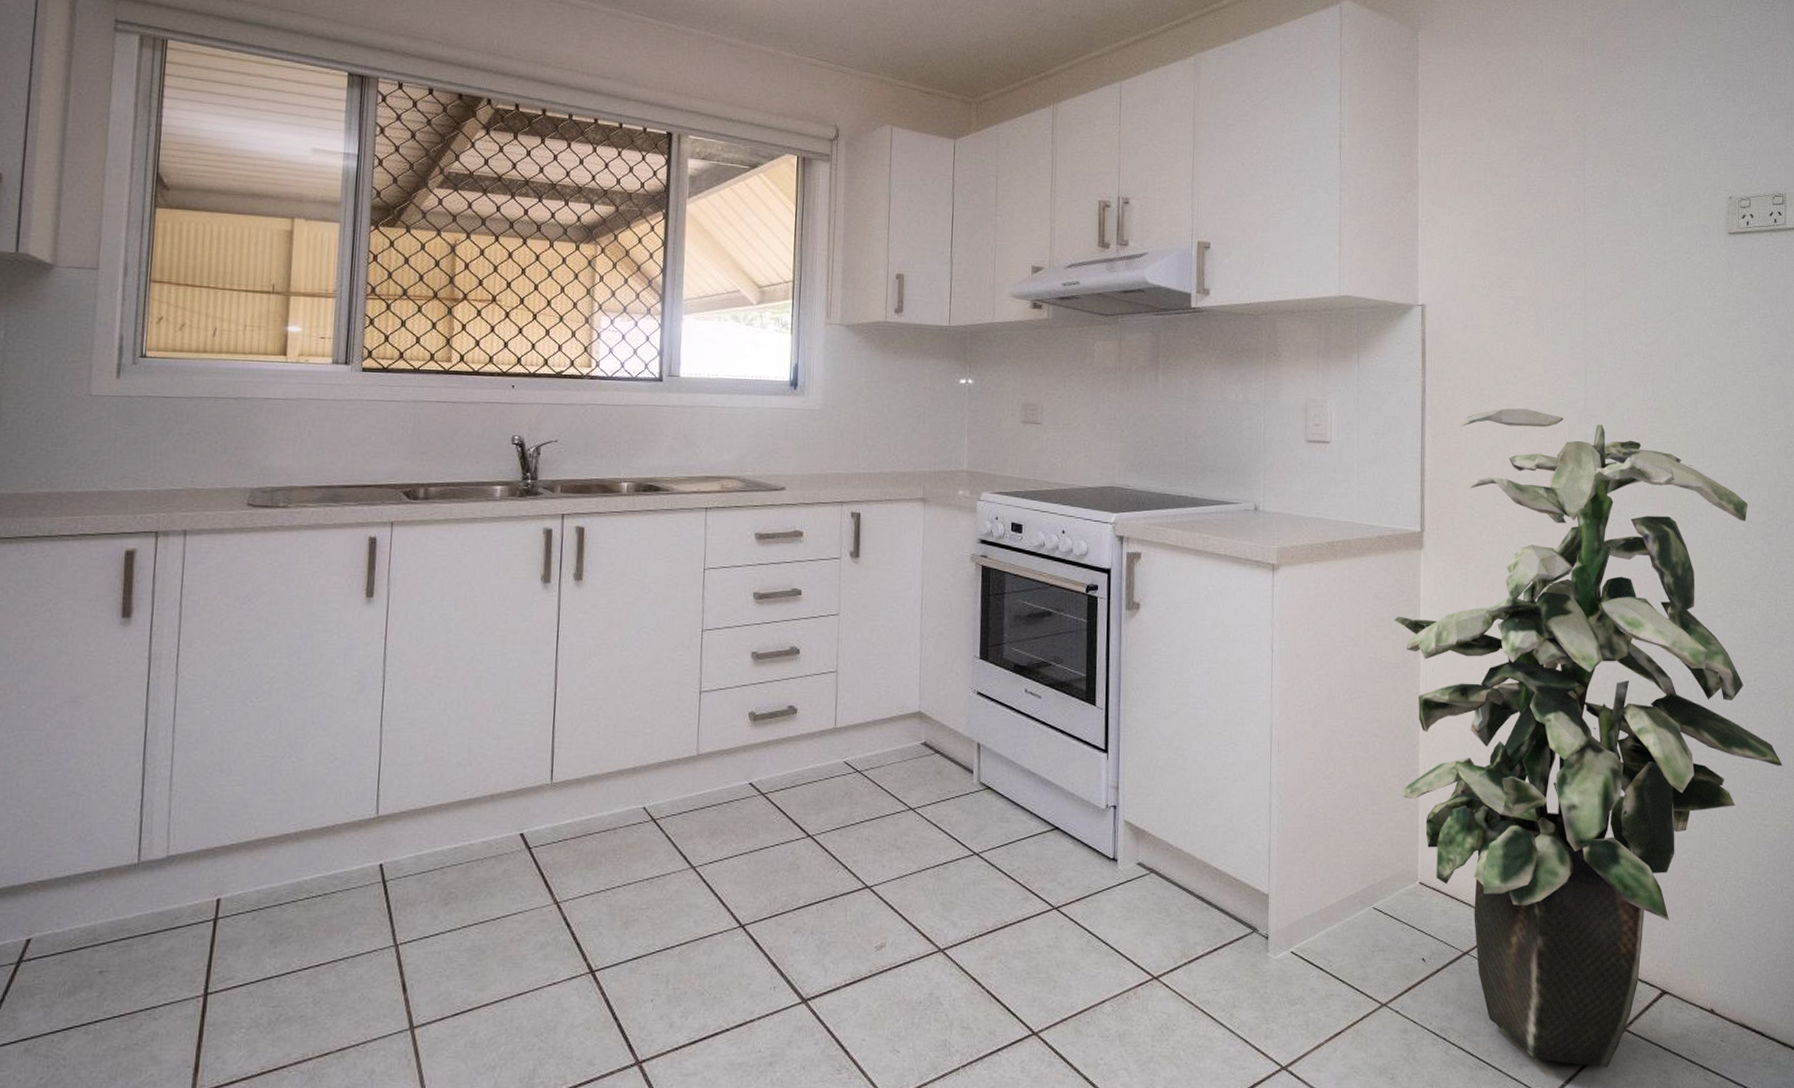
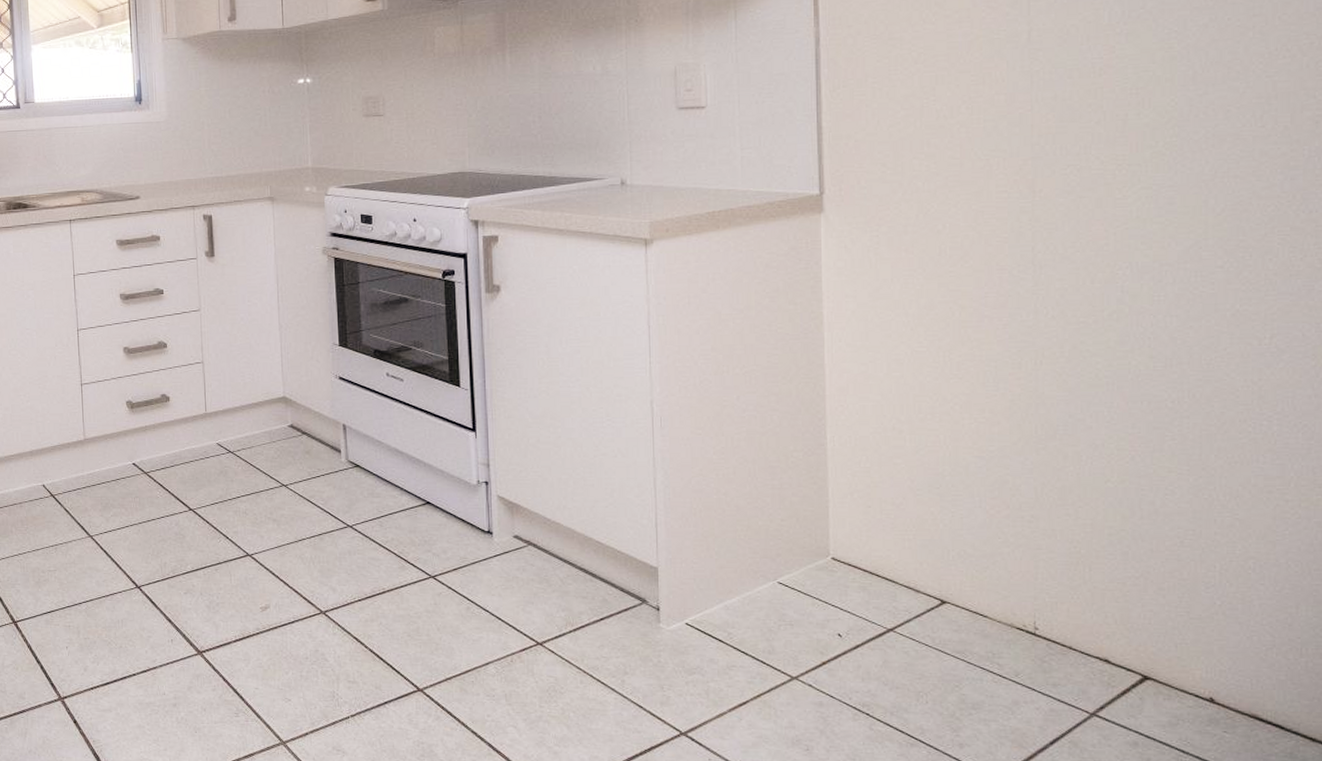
indoor plant: present [1394,408,1782,1068] -> none [791,49,1311,753]

